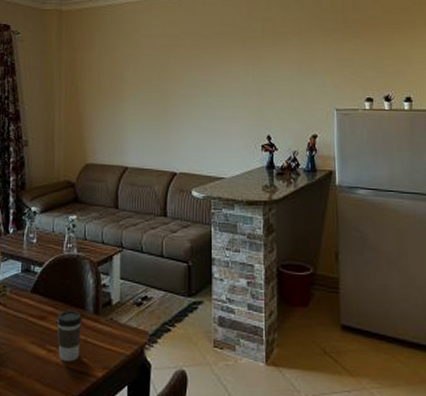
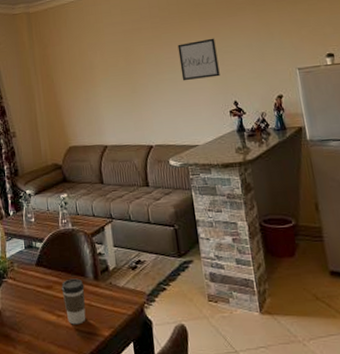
wall art: none [216,65,257,108] -> present [177,38,220,81]

